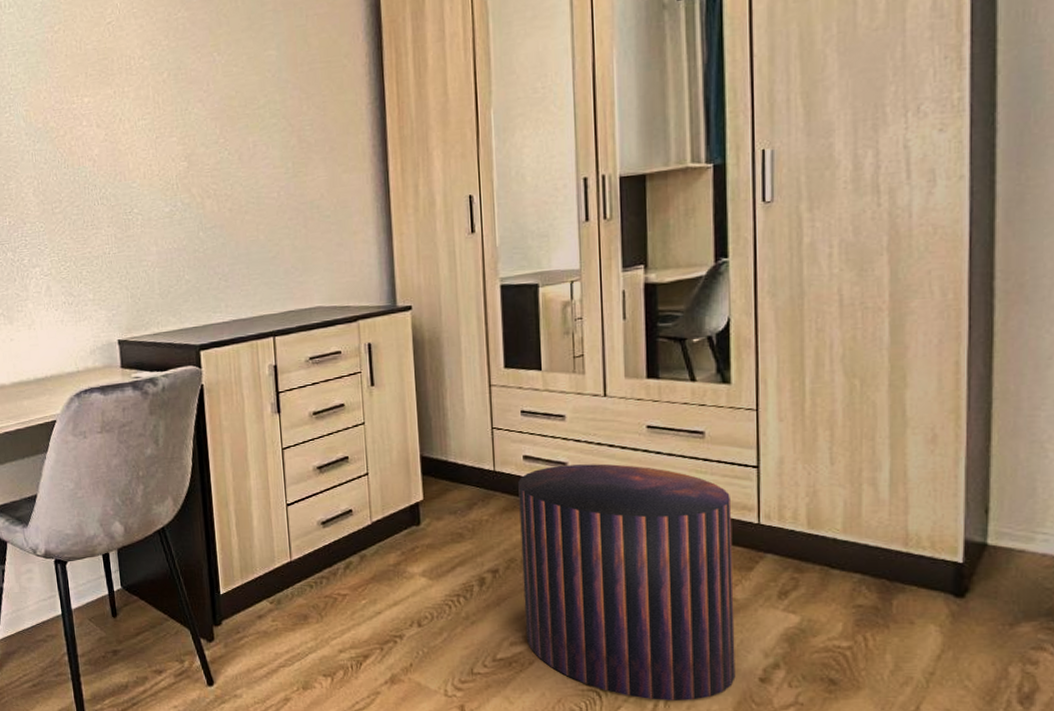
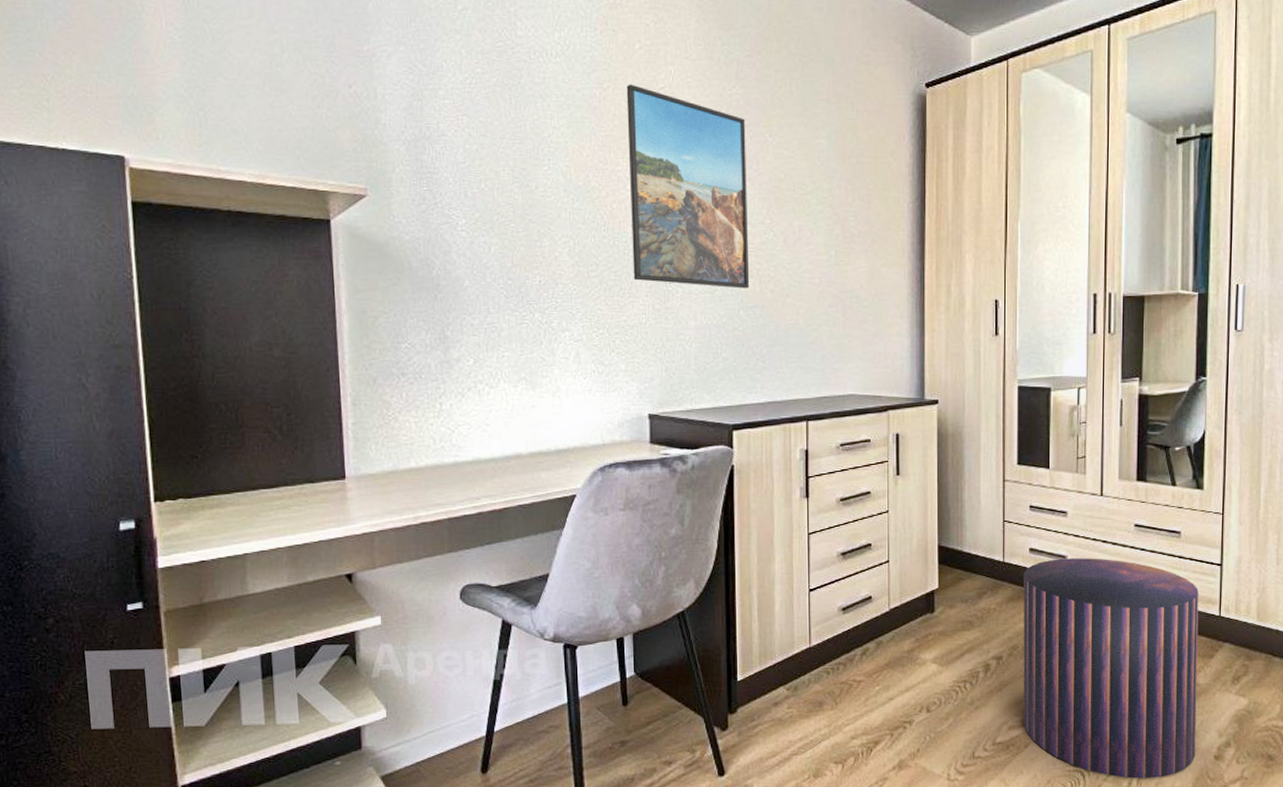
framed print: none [75,23,208,213] -> present [626,84,750,289]

